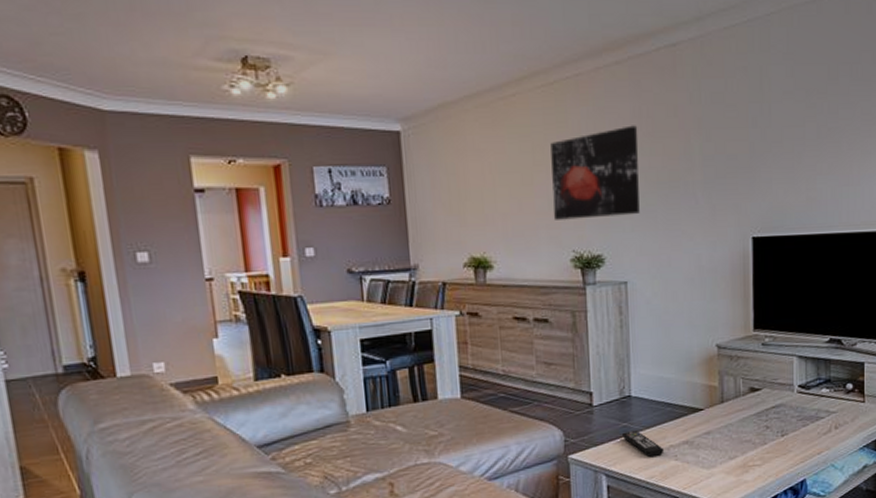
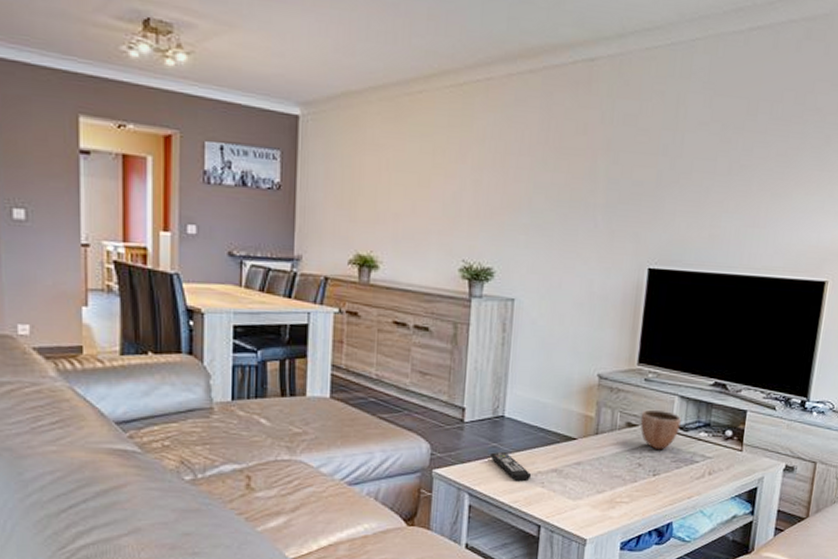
wall art: present [550,125,640,220] -> none [446,138,545,231]
decorative bowl: none [762,371,802,412] -> present [640,409,681,451]

